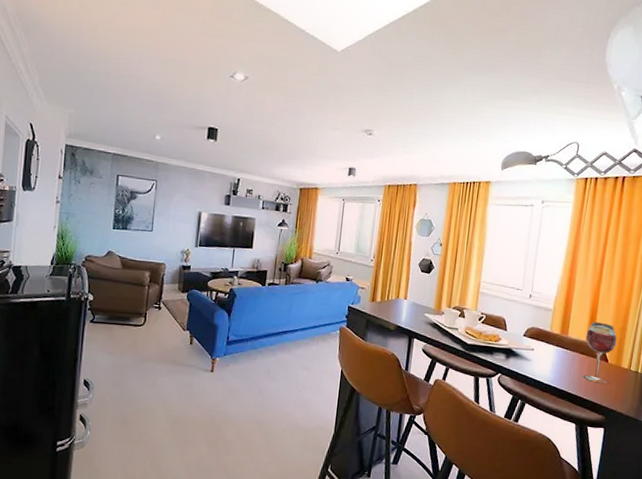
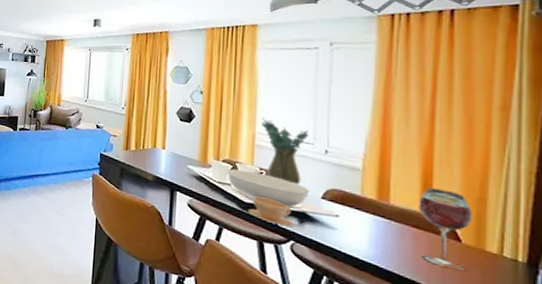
bowl: none [455,314,516,346] -> present [226,169,310,208]
teacup: none [470,338,502,362] -> present [249,196,294,227]
vase: none [486,268,519,326] -> present [262,118,308,185]

